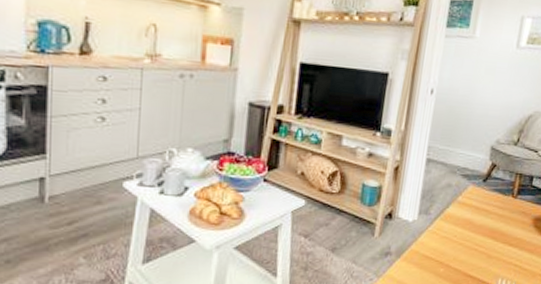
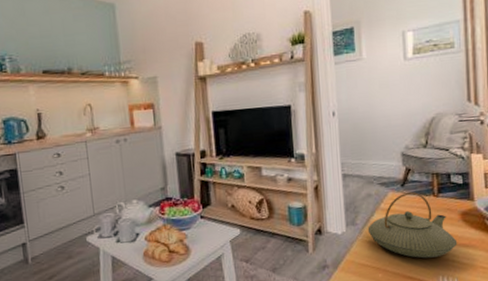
teapot: none [439,188,524,259] -> present [367,192,458,259]

